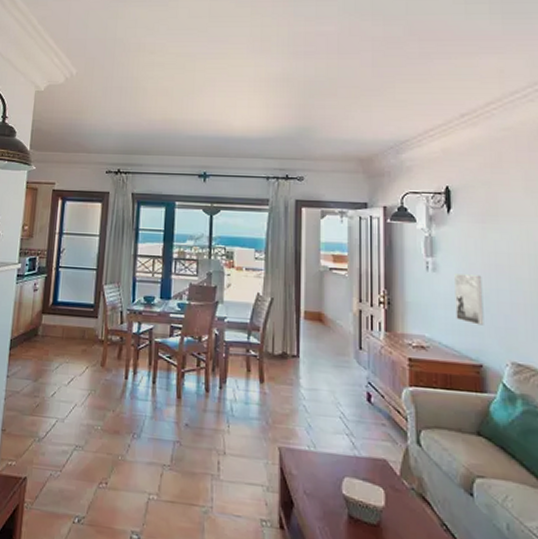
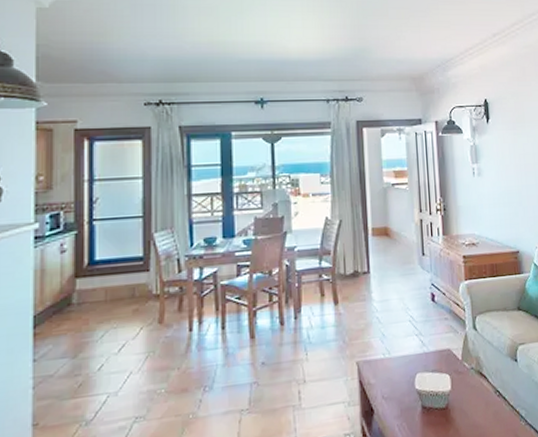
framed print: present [454,274,484,325] -> none [495,175,519,218]

